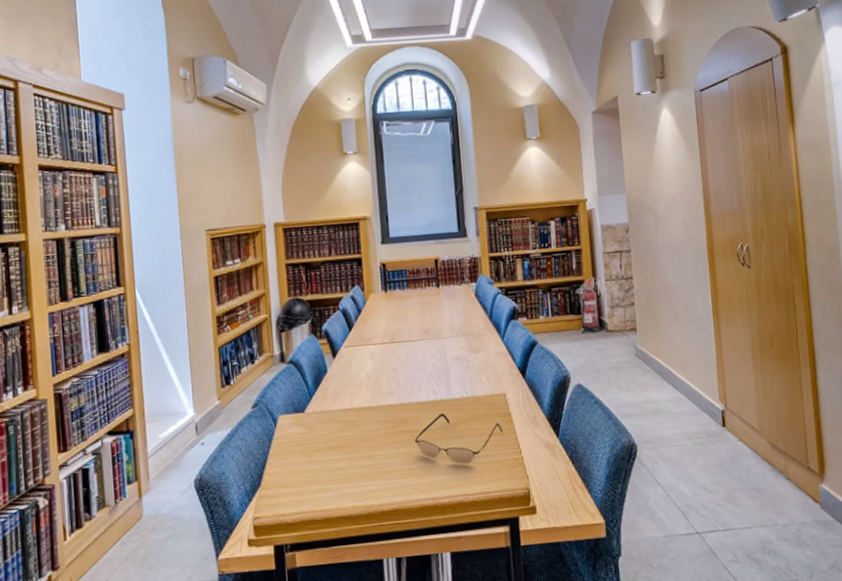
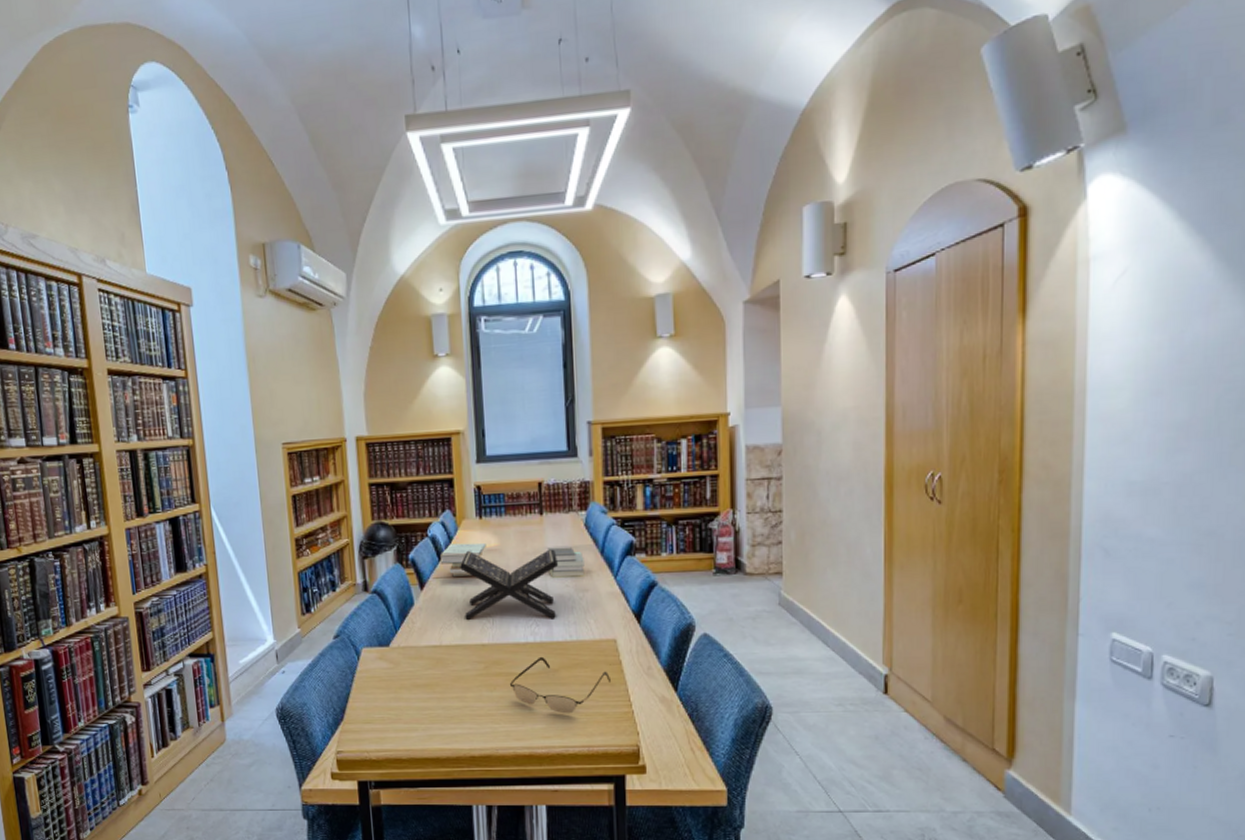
books: none [350,313,391,345] -> present [439,542,486,578]
book stand: none [367,316,454,385] -> present [459,549,558,621]
books: none [445,314,477,342] -> present [548,547,585,578]

